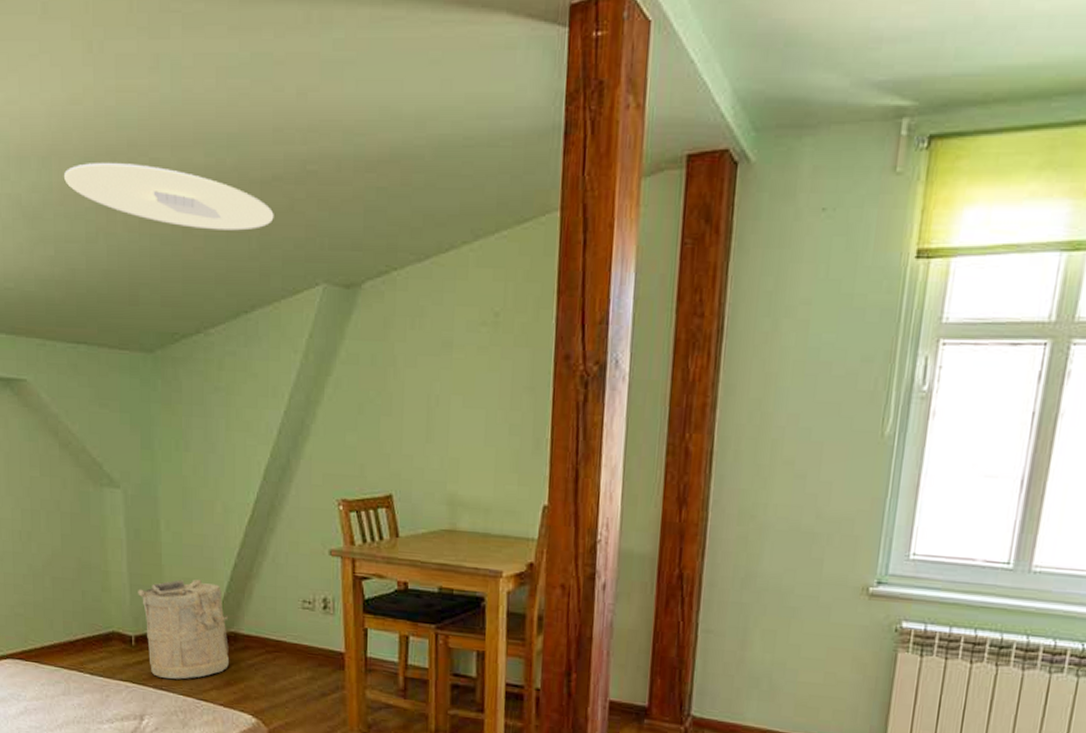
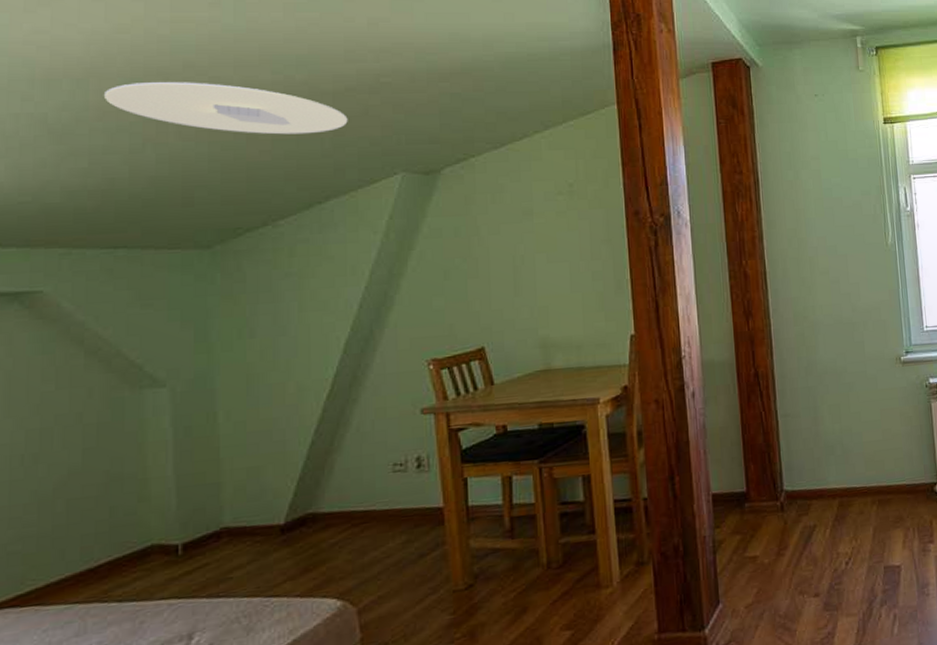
laundry hamper: present [138,579,229,680] -> none [187,465,306,584]

